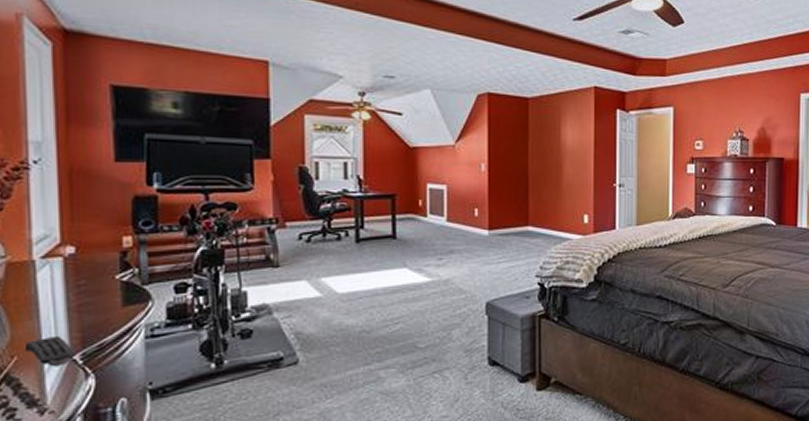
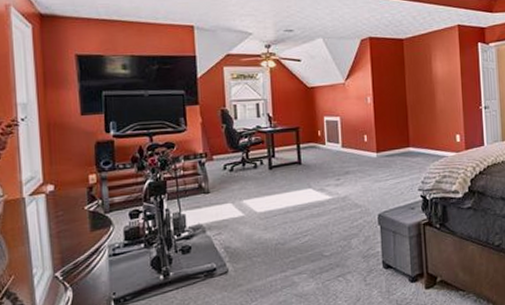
remote control: present [24,335,77,367] -> none [19,257,58,283]

